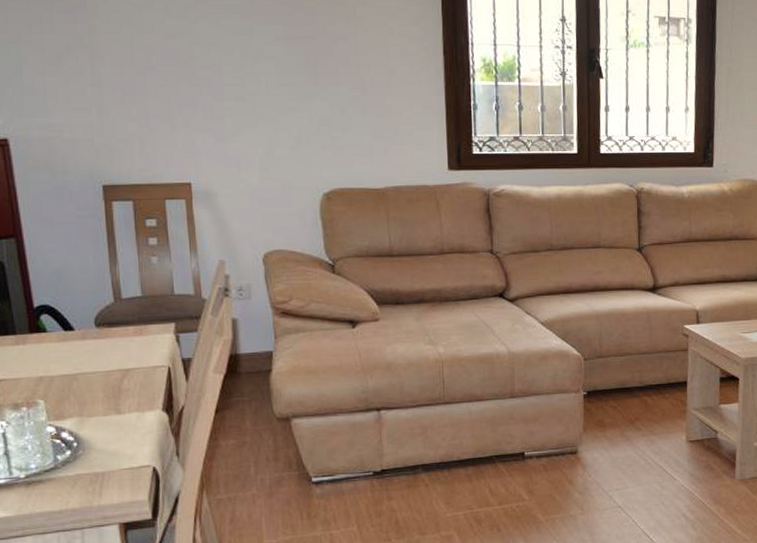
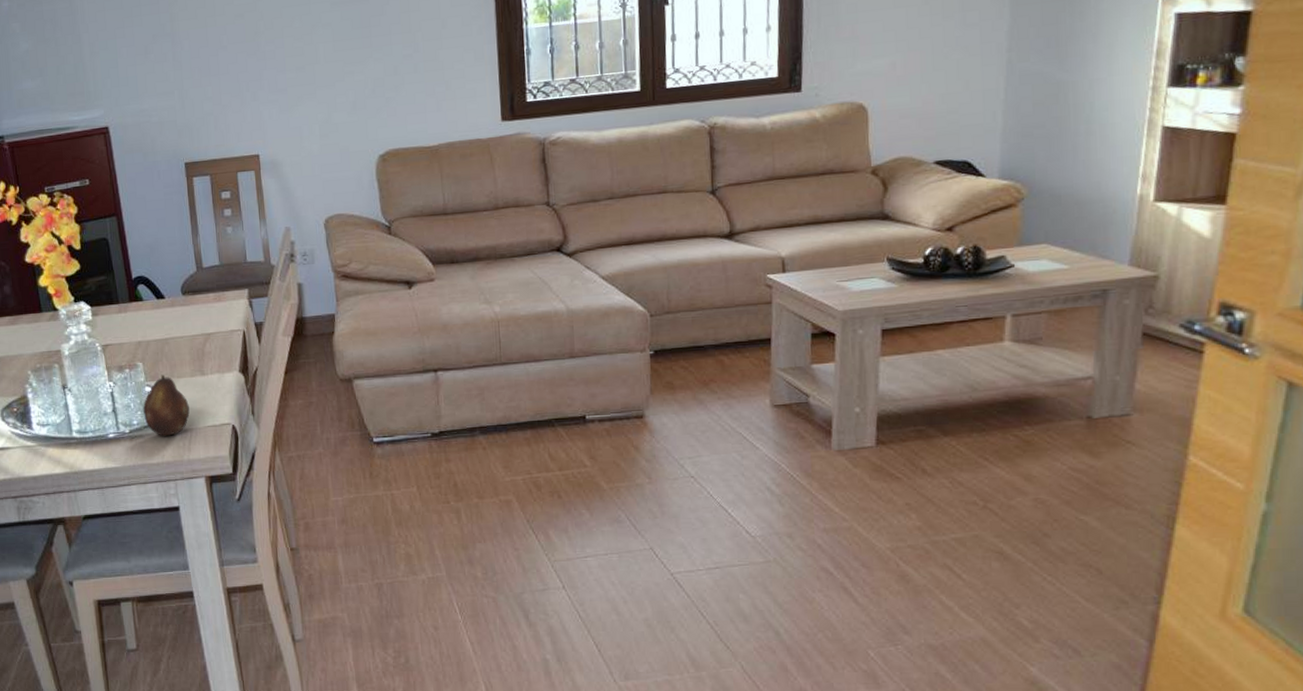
fruit: none [43,413,102,481] -> present [143,375,190,436]

